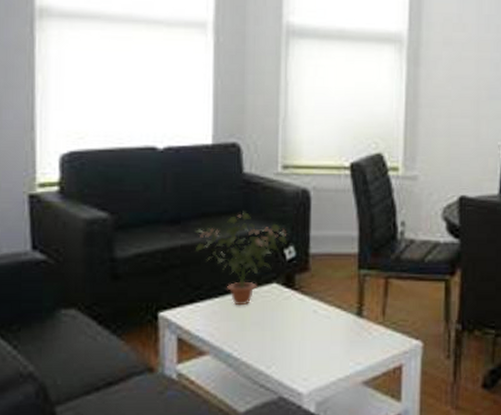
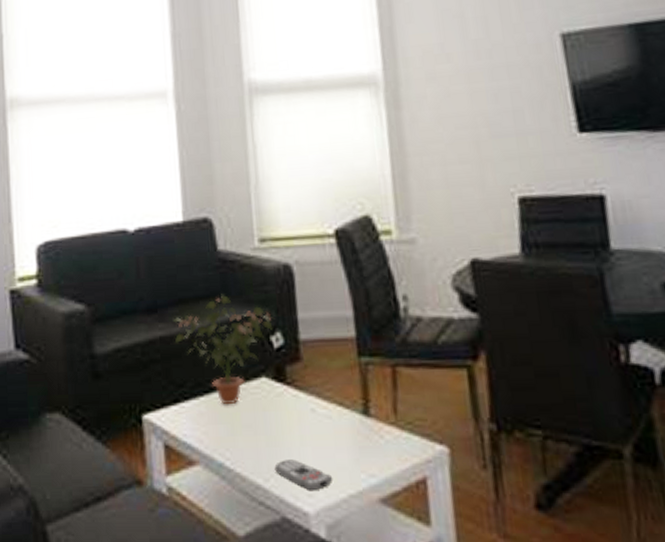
remote control: none [276,351,326,376] -> present [274,459,333,492]

